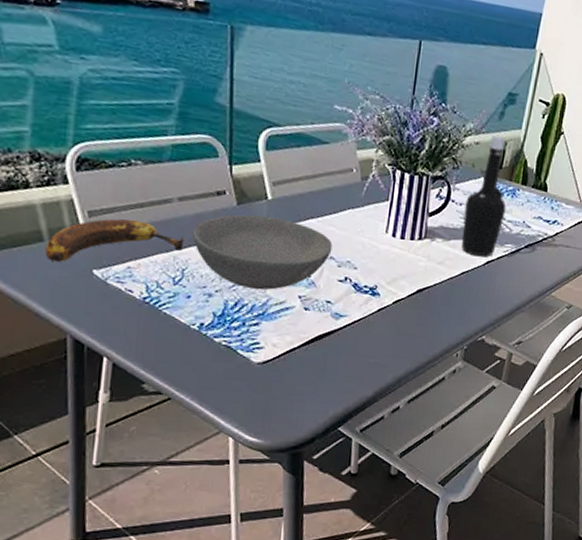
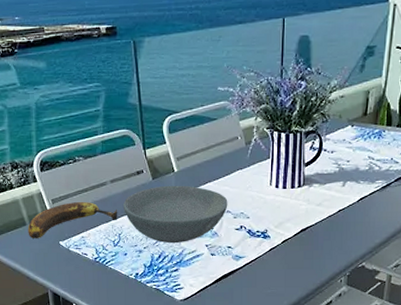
bottle: present [461,135,507,257] -> none [336,87,374,195]

